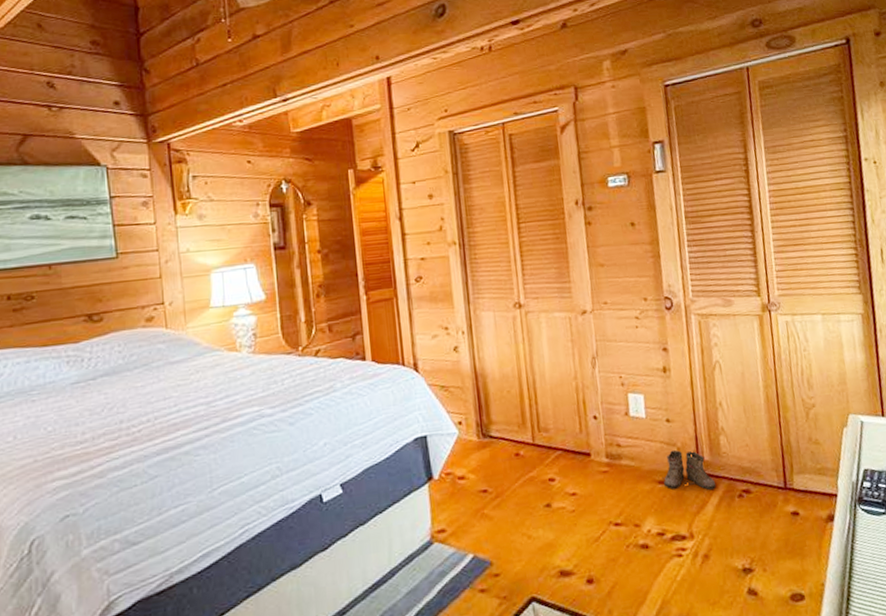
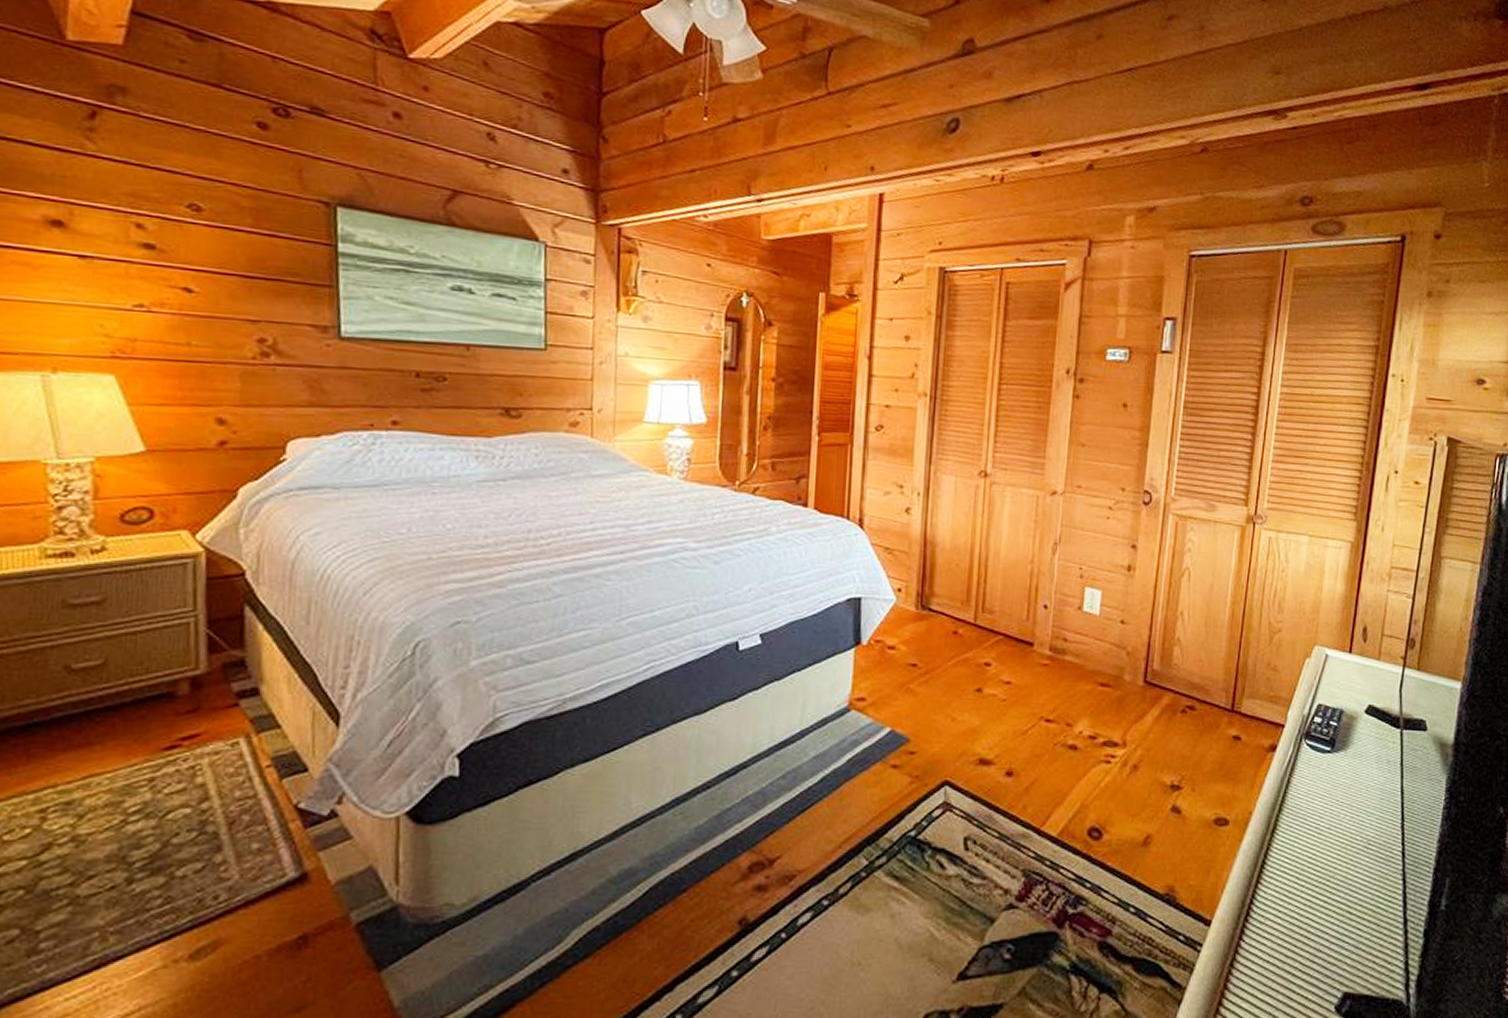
boots: present [662,449,717,490] -> none [1105,653,1161,700]

